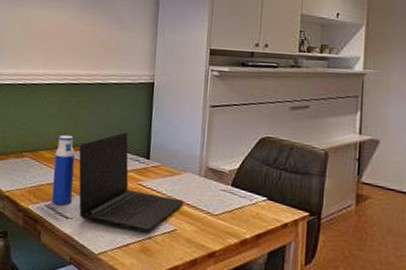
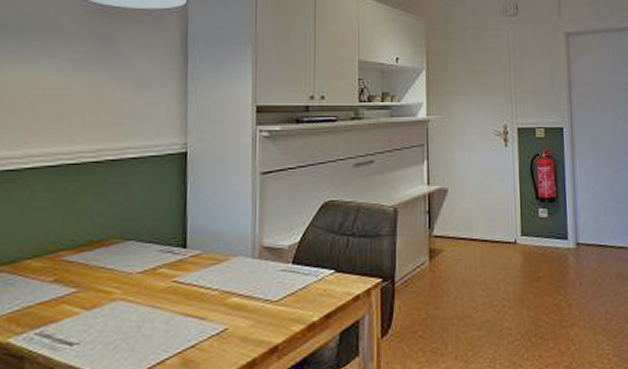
water bottle: present [51,134,75,206] -> none [45,233,79,330]
laptop: present [78,132,184,233] -> none [84,218,235,342]

